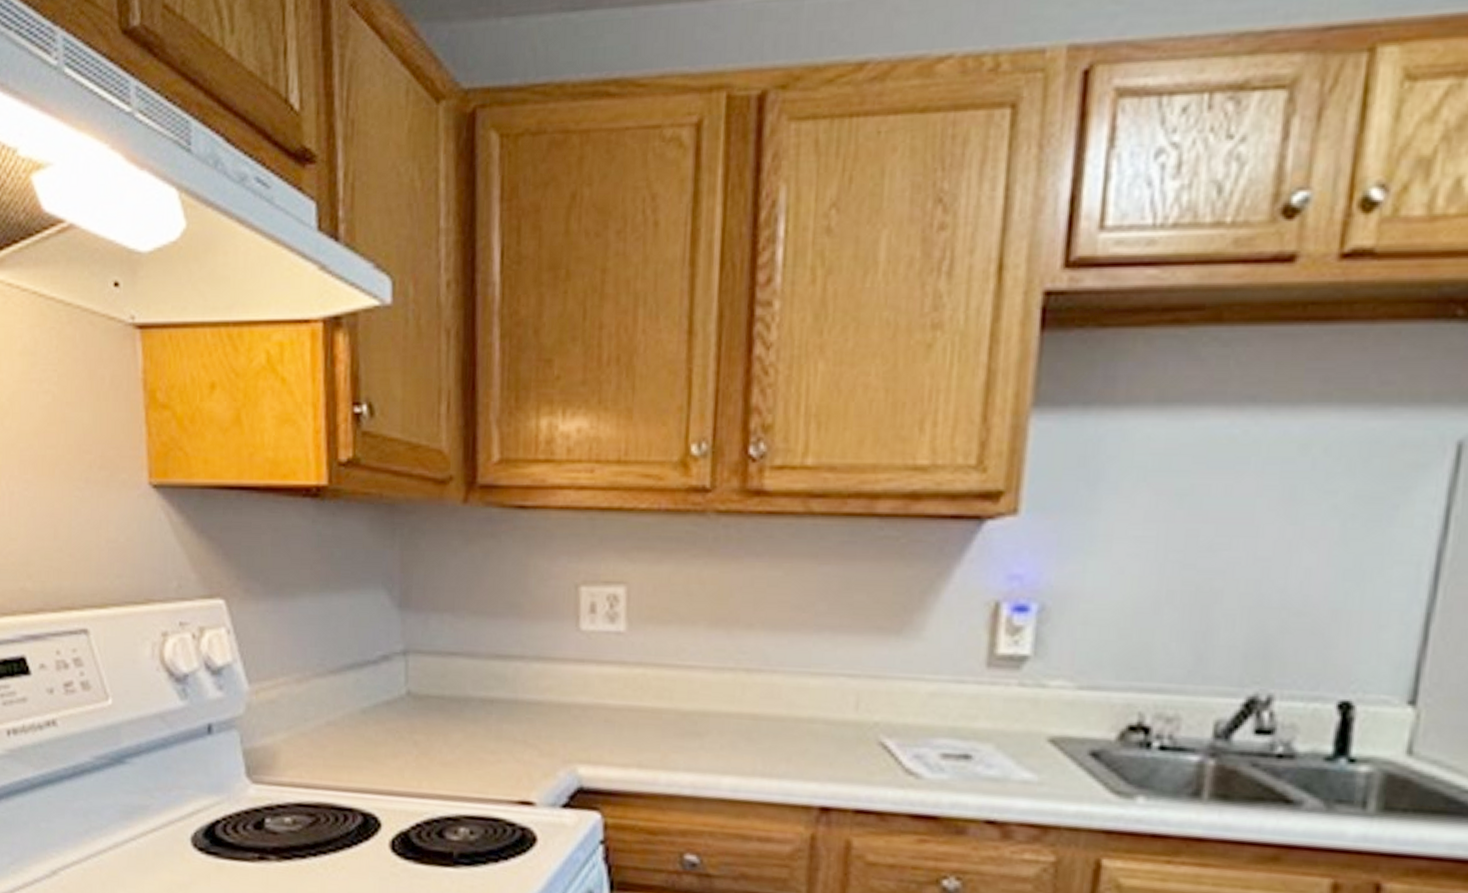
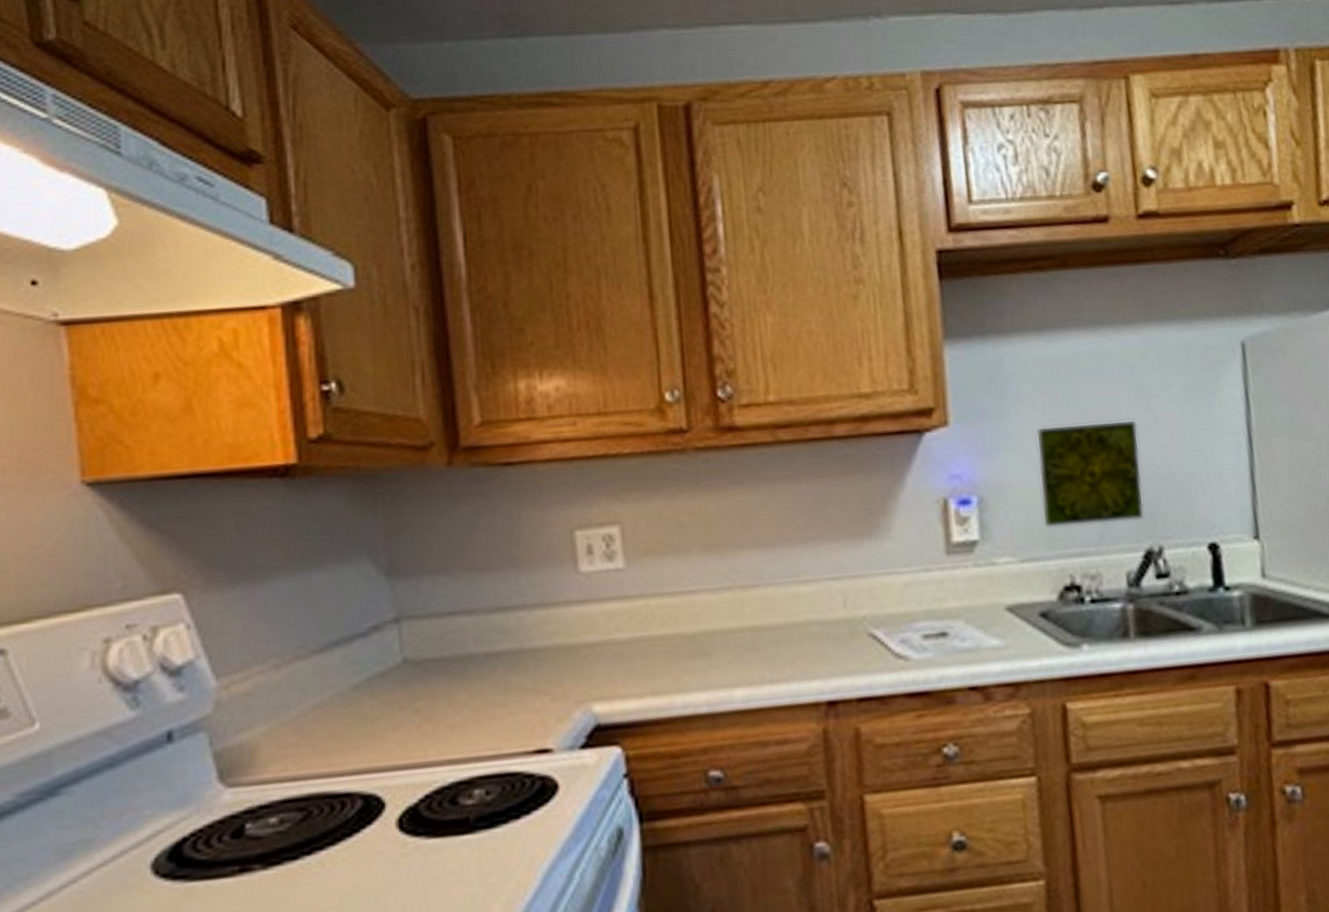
decorative tile: none [1119,530,1274,660] -> present [1036,421,1145,528]

